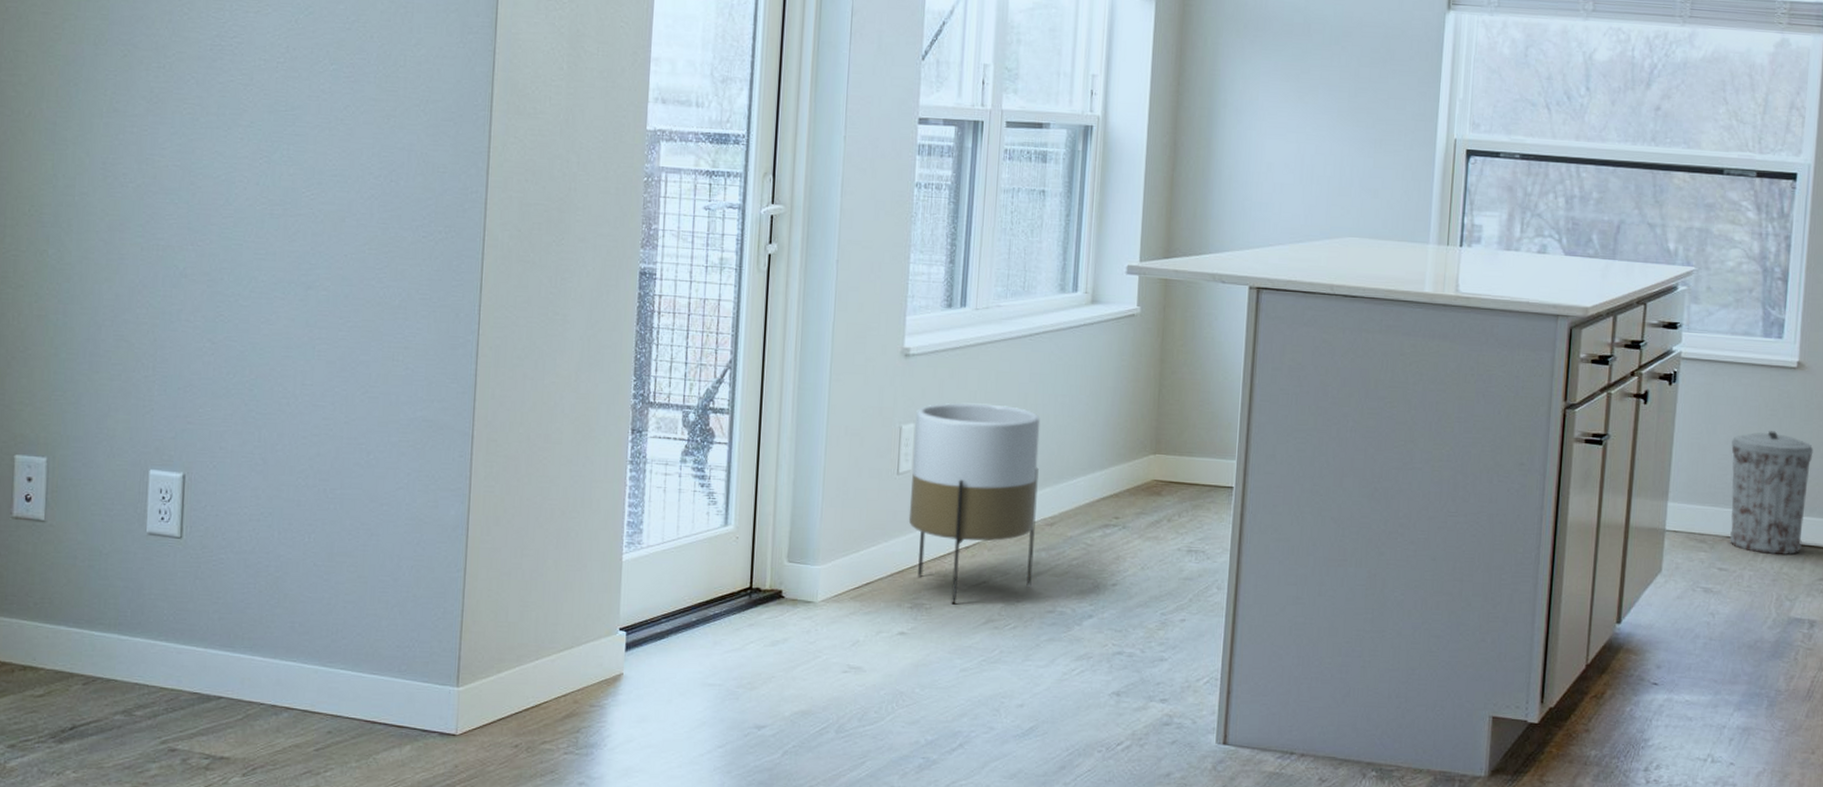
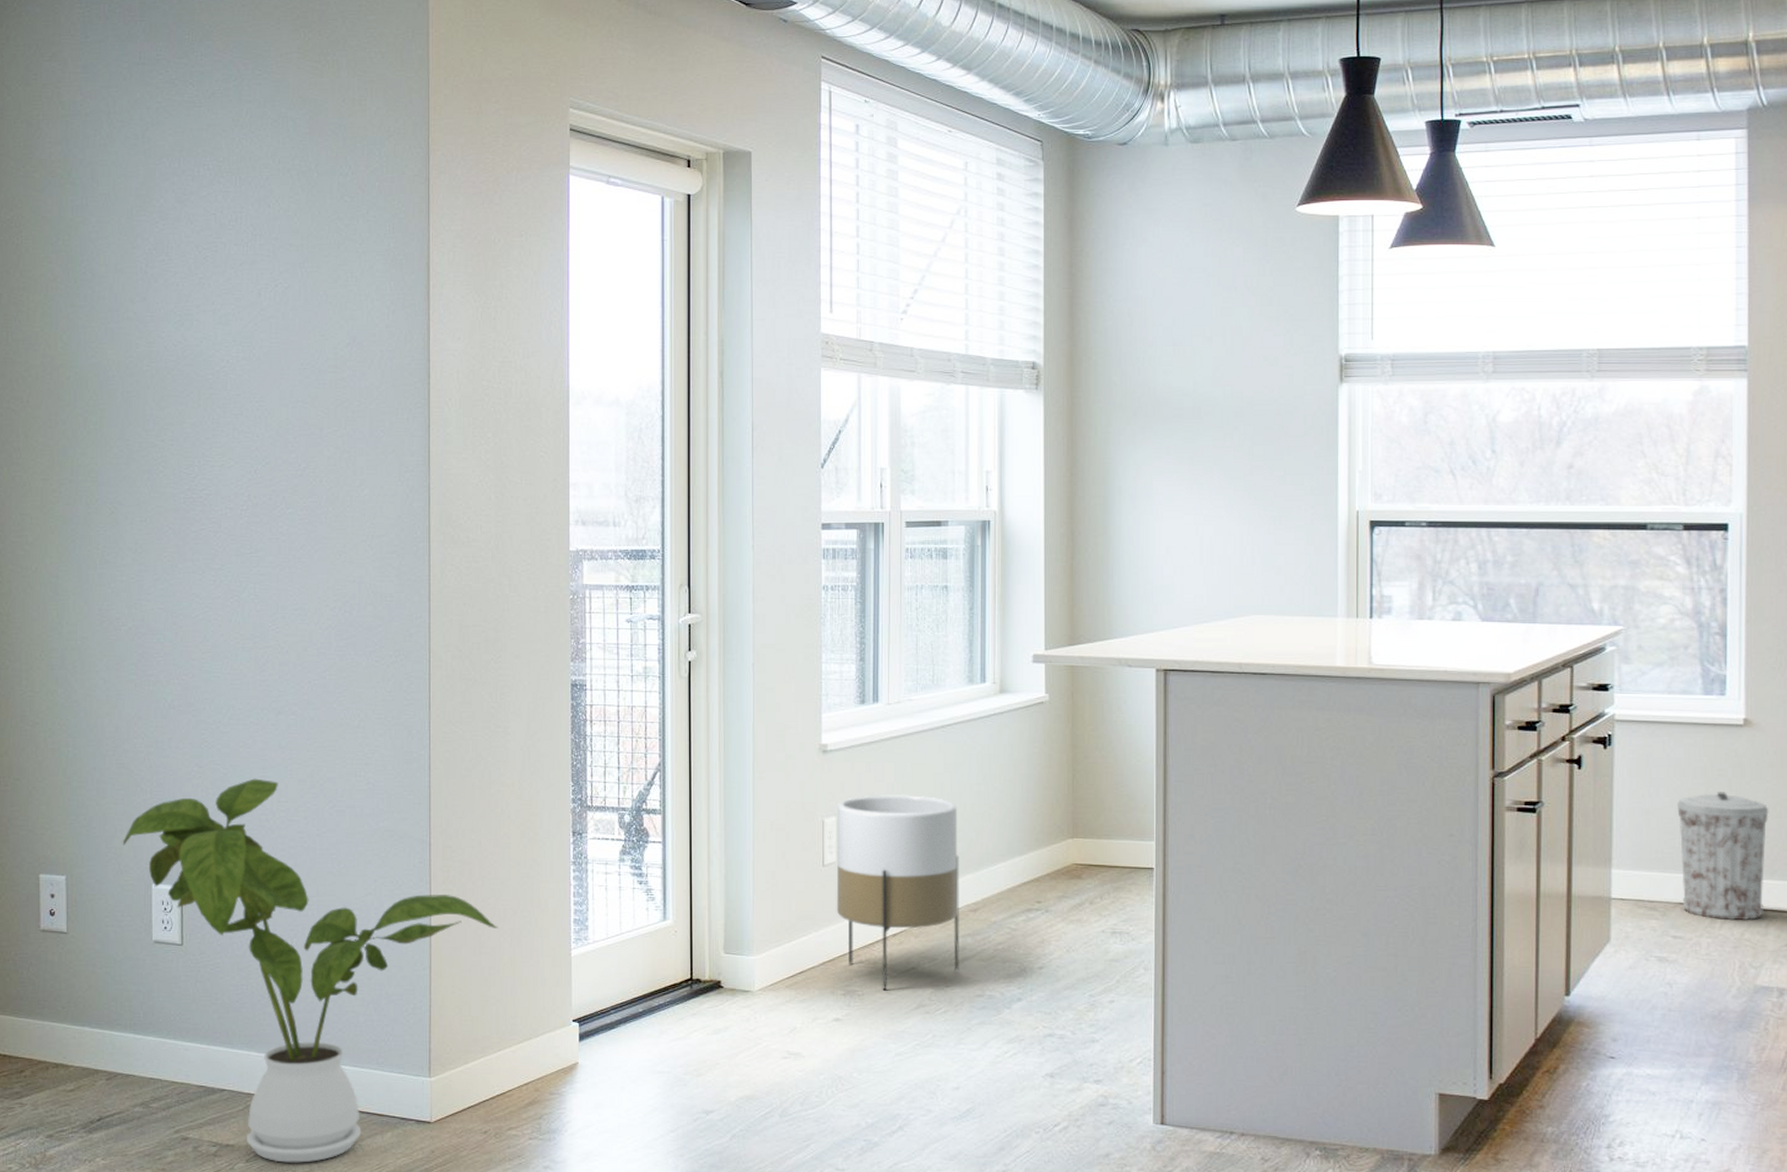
house plant: none [117,358,544,778] -> present [123,778,498,1163]

